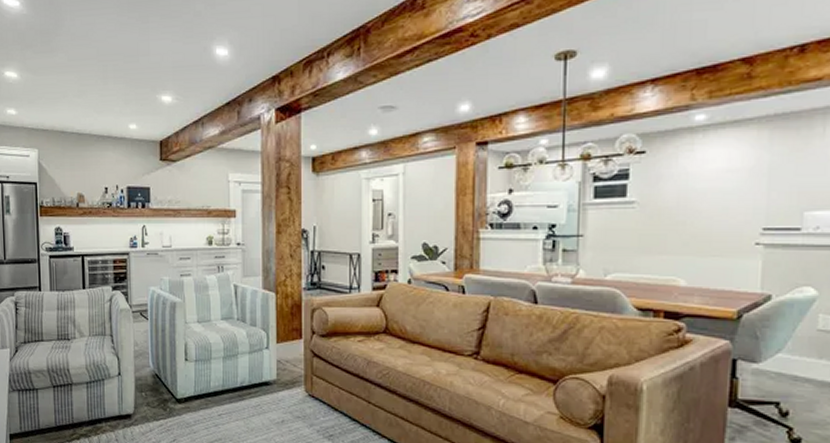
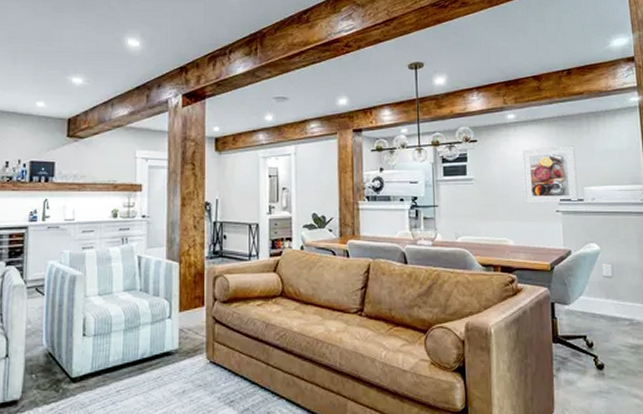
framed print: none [709,154,797,233] -> present [522,145,579,203]

